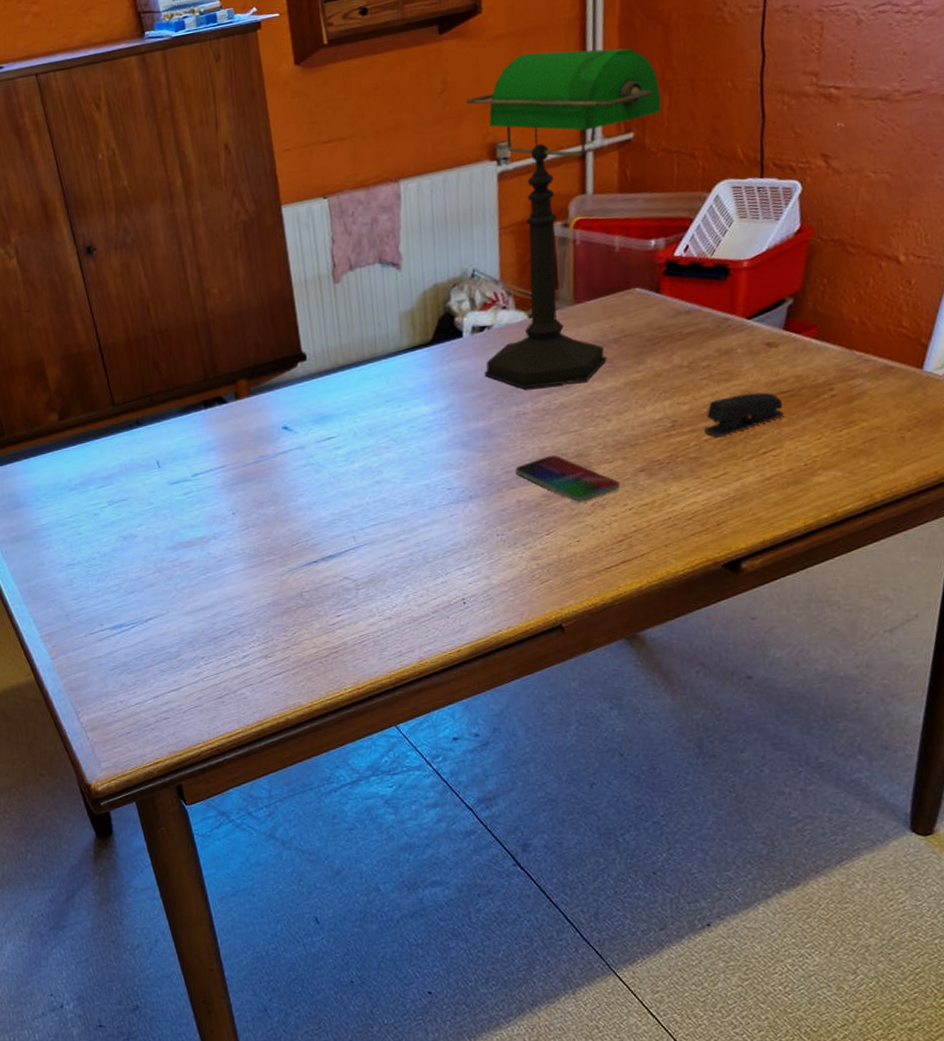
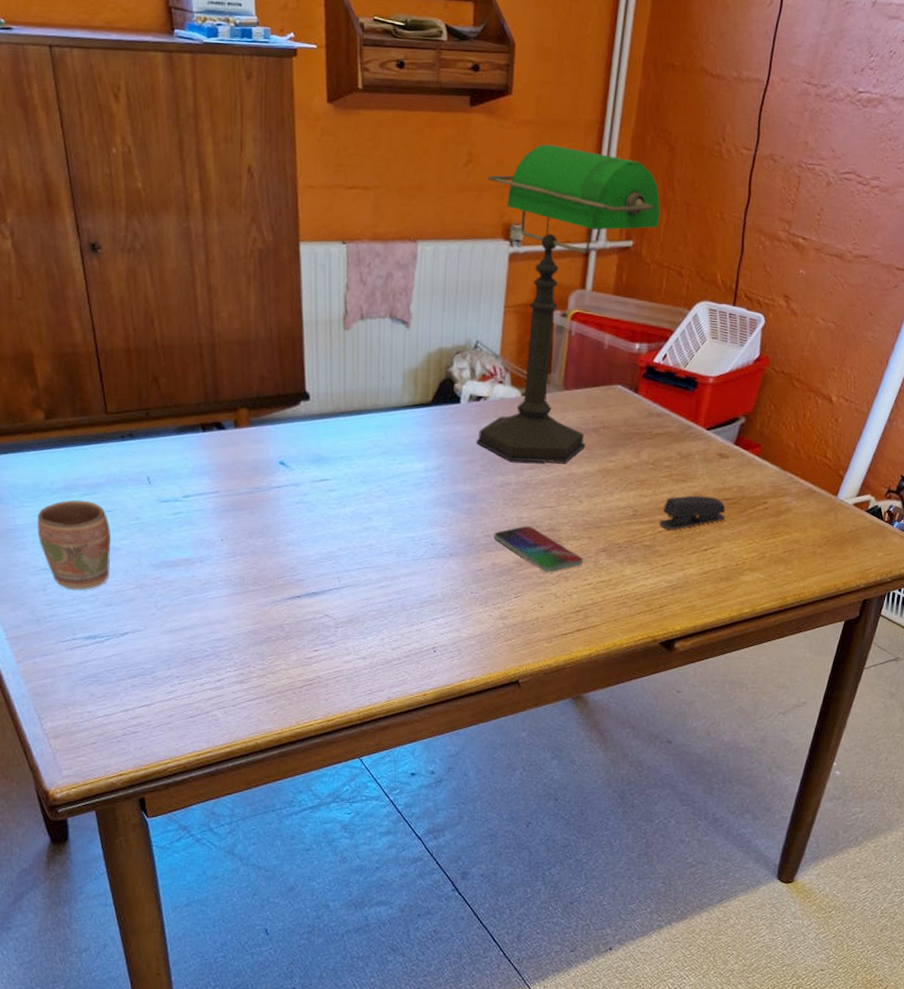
mug: none [59,492,129,582] -> present [37,500,111,590]

